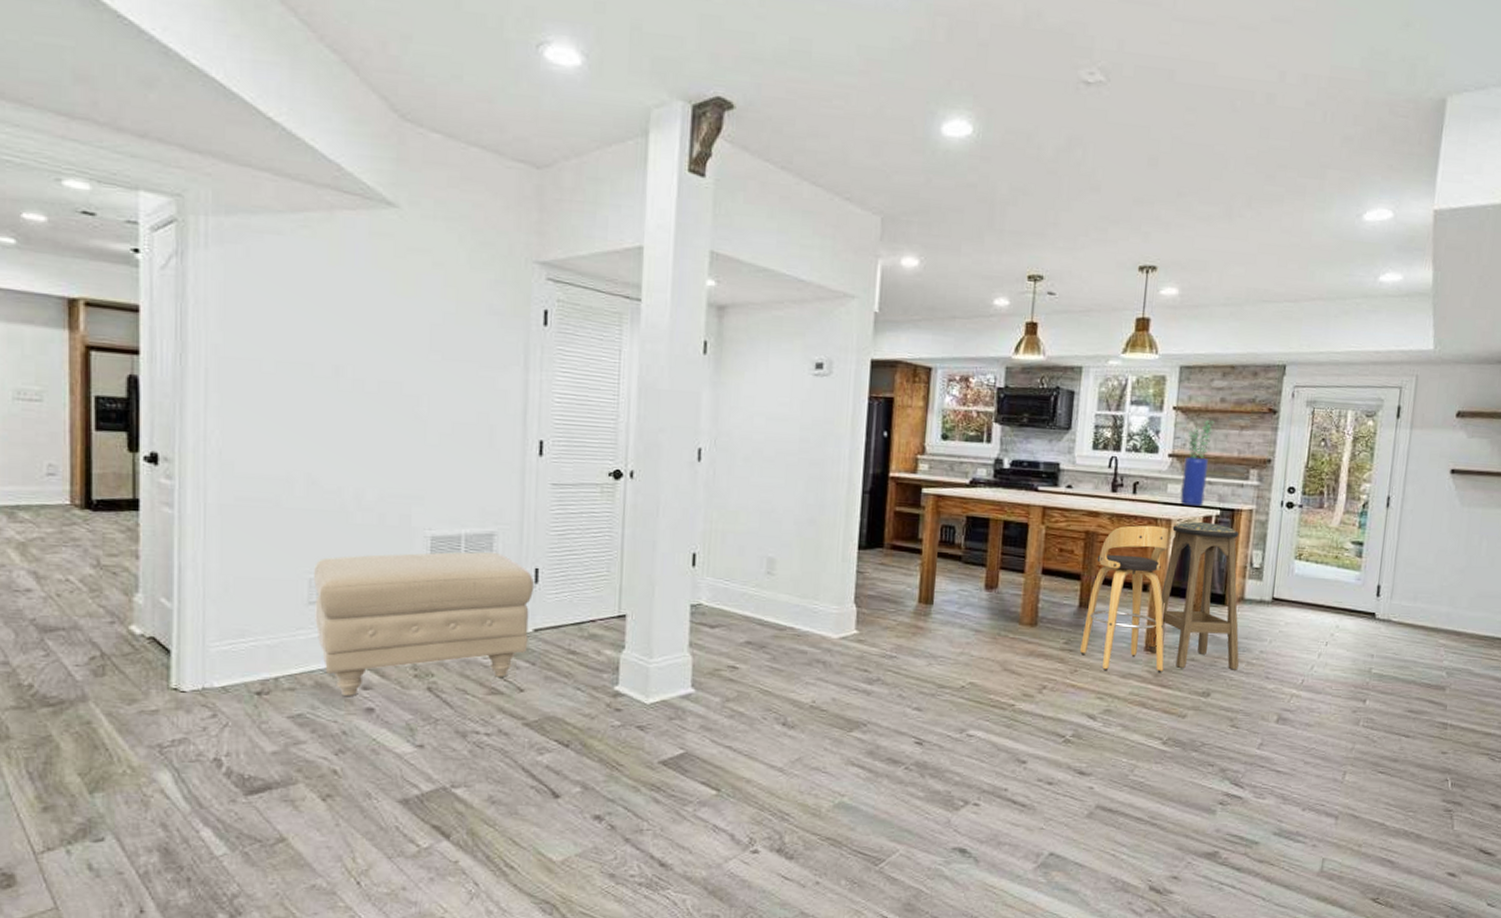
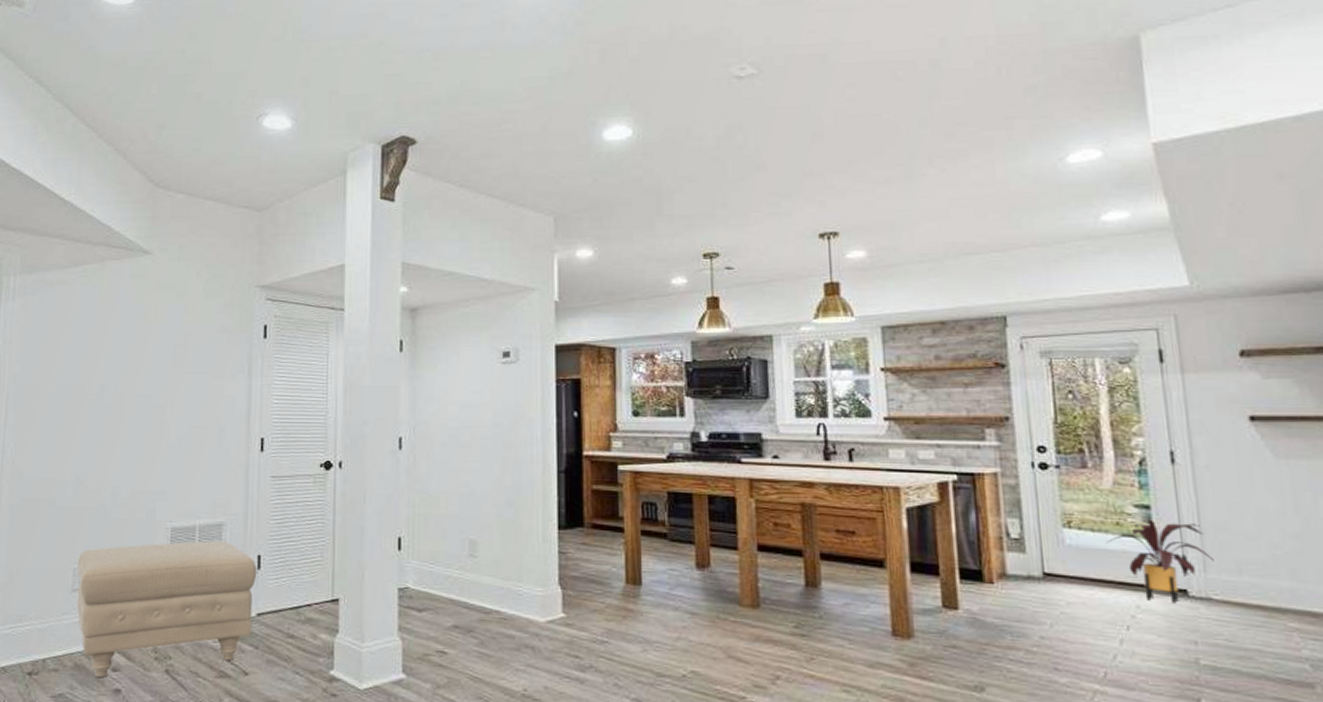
bar stool: present [1080,525,1170,674] -> none [814,494,920,663]
stool: present [1148,522,1240,670] -> none [897,489,1015,660]
vase: present [1180,416,1215,506] -> none [903,375,935,472]
house plant: none [1324,554,1400,625] -> present [1105,519,1214,605]

